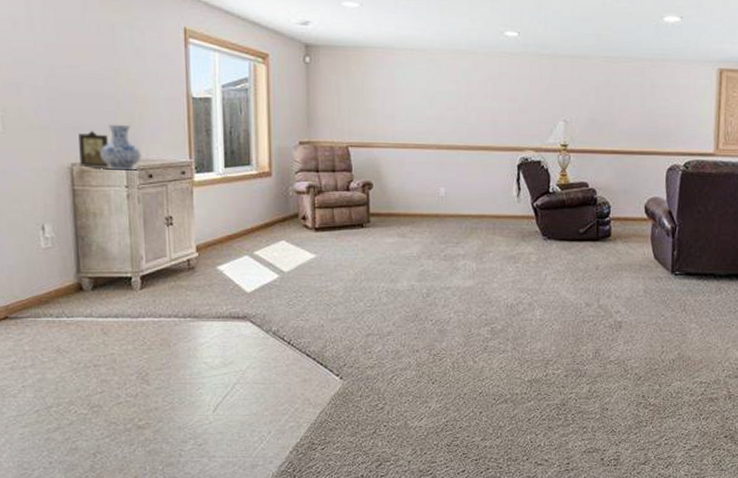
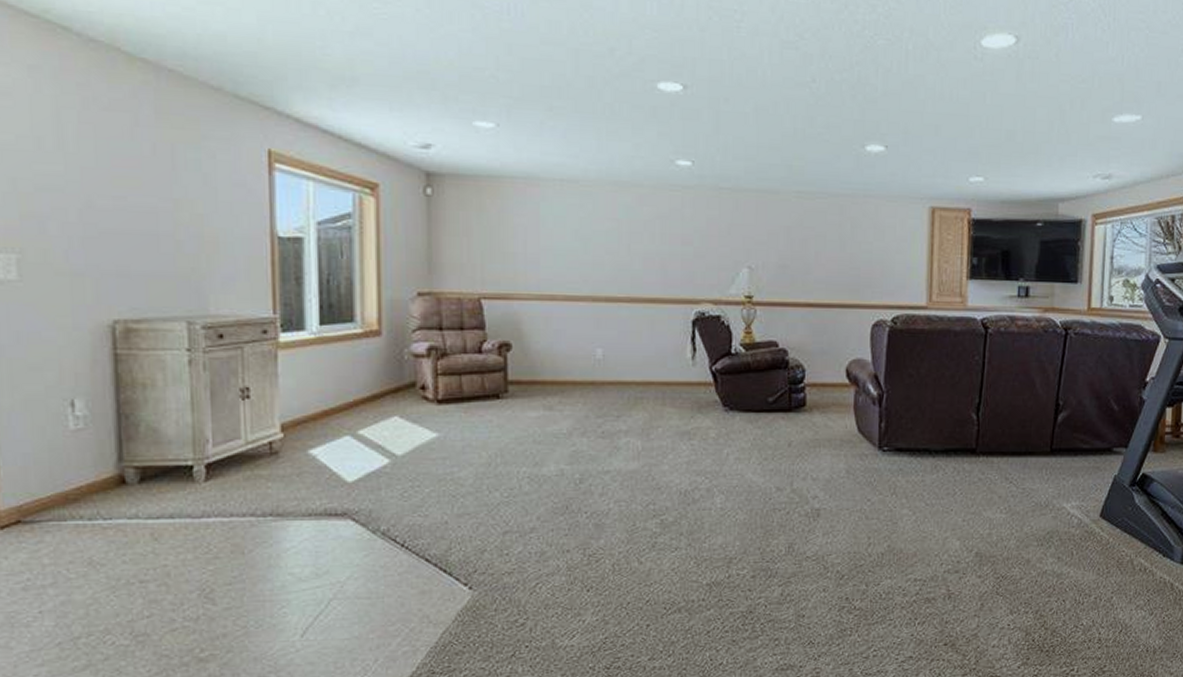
photo frame: present [78,131,109,168] -> none [124,279,165,326]
vase: present [100,124,142,171] -> none [153,270,209,330]

